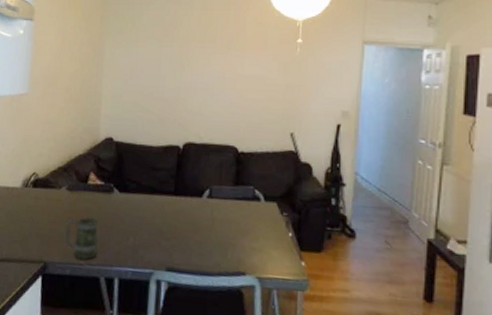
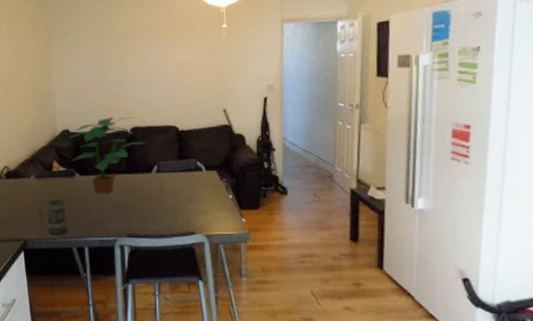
potted plant: none [111,129,200,217] -> present [69,117,146,193]

